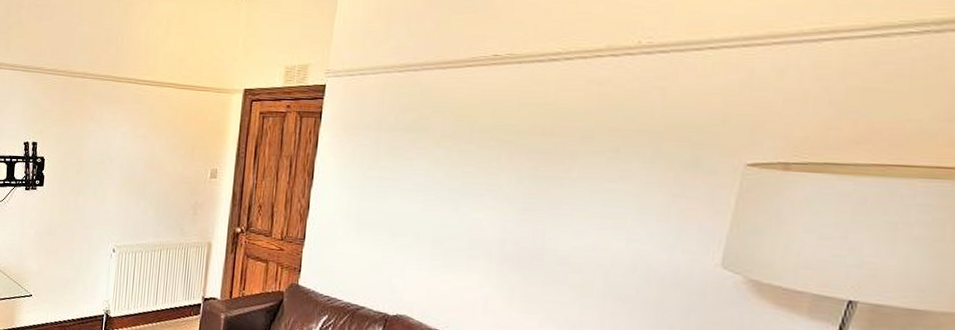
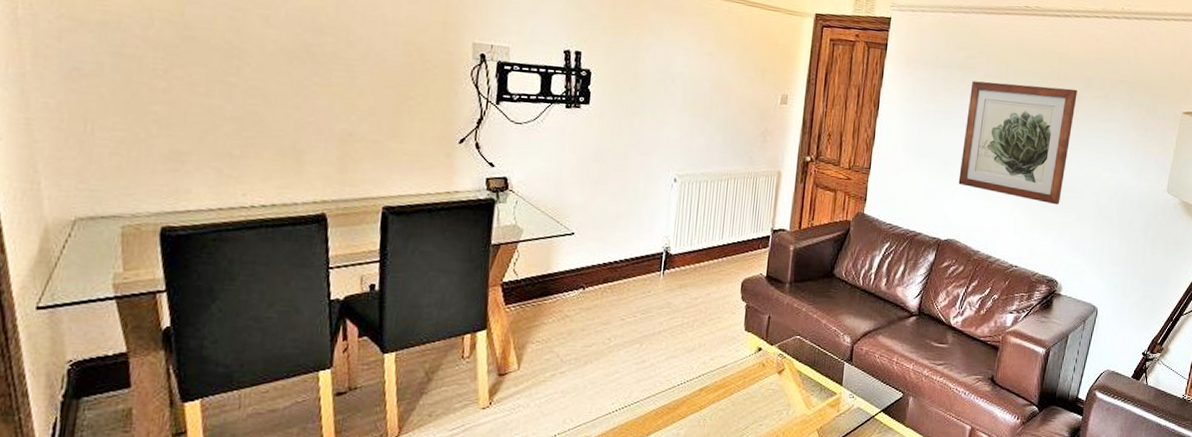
wall art: none [409,143,572,281] -> present [958,81,1078,205]

